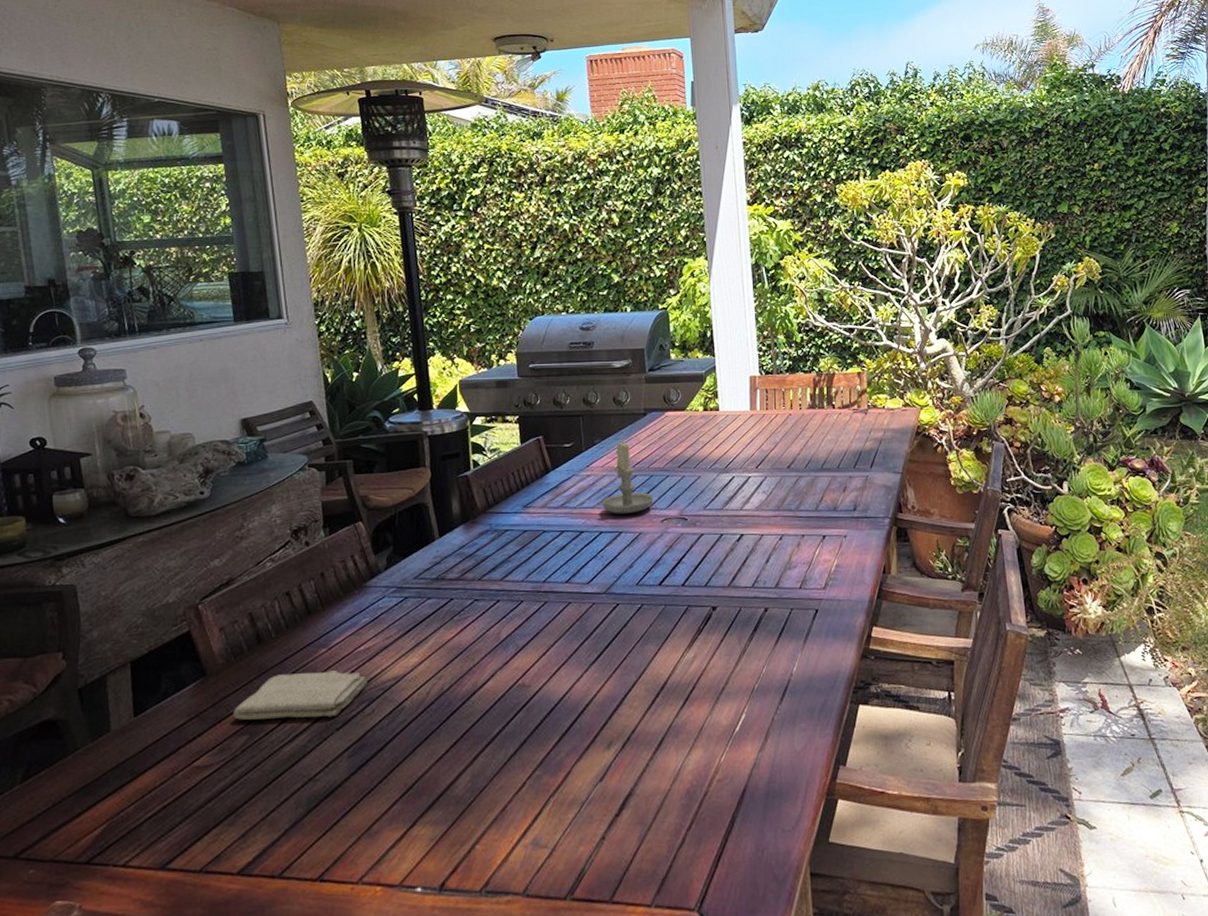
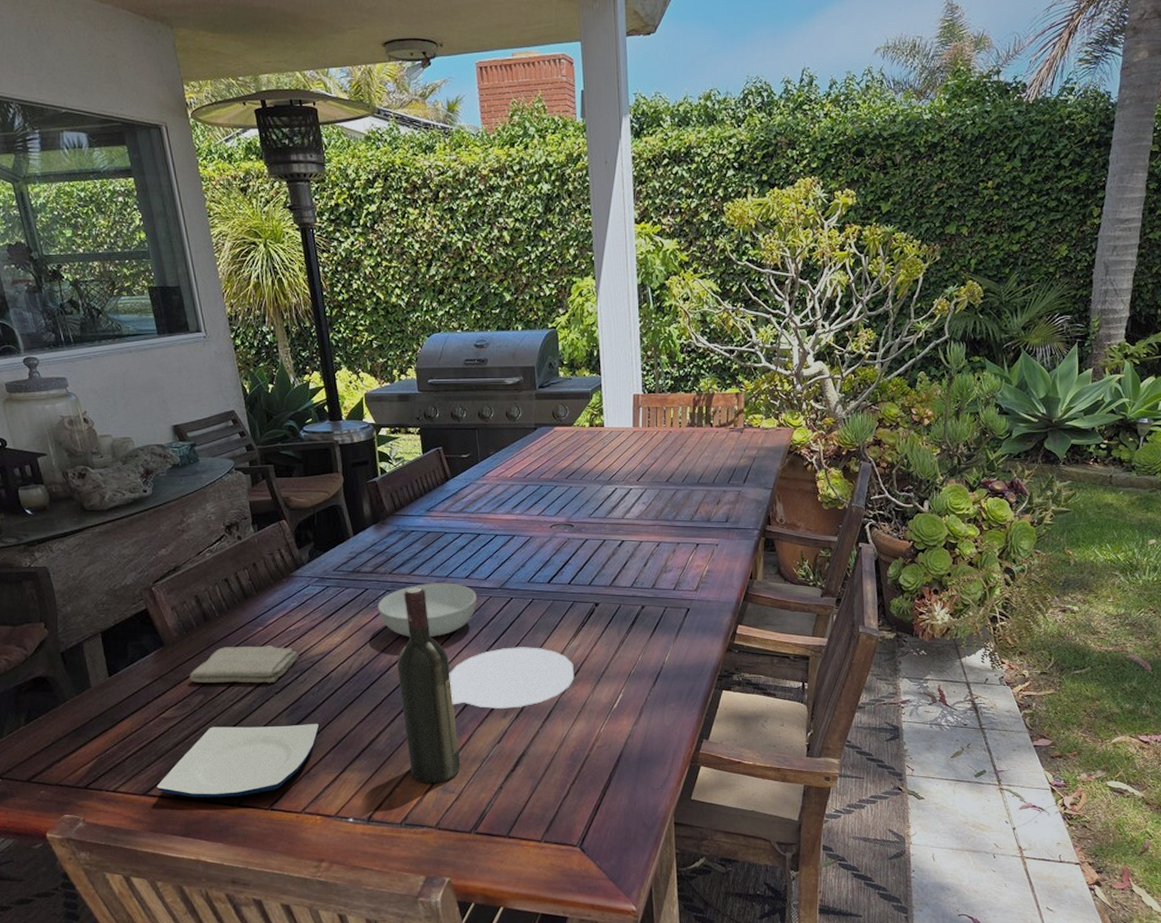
plate: none [178,766,387,870] -> present [156,724,320,798]
serving bowl: none [463,588,578,654] -> present [378,583,477,637]
wine bottle: none [483,595,555,838] -> present [397,587,461,784]
plate: none [544,661,690,738] -> present [449,647,575,708]
candle: present [602,440,654,514] -> none [496,452,543,519]

